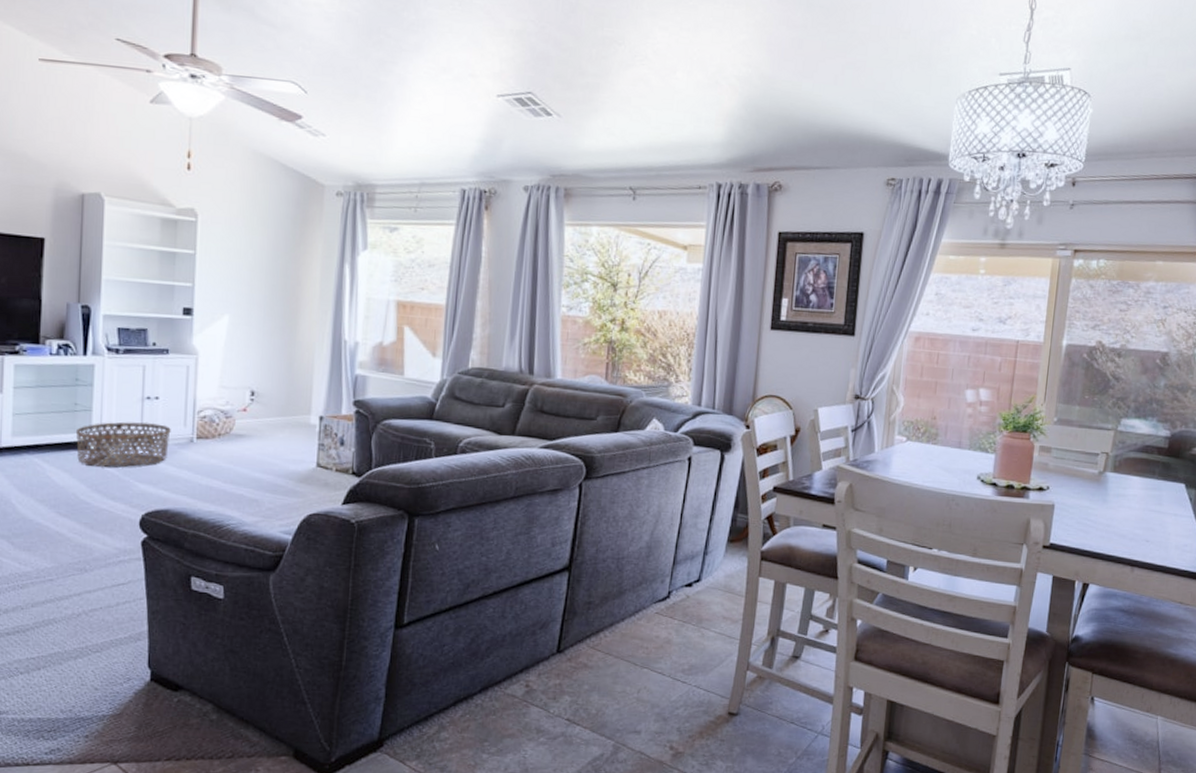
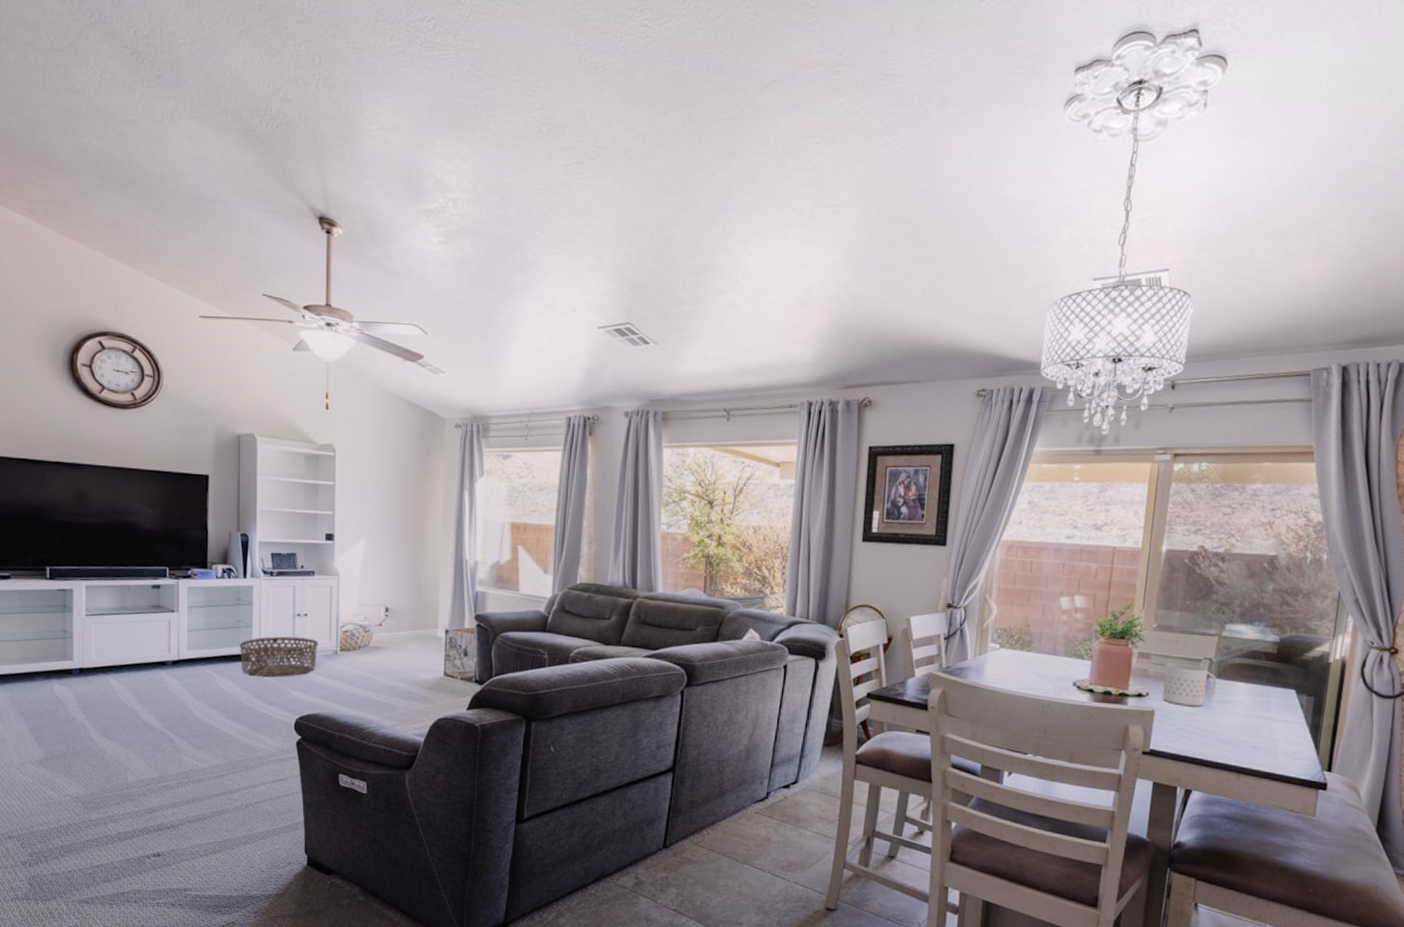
mug: none [1062,457,1113,501] -> present [1162,663,1217,707]

